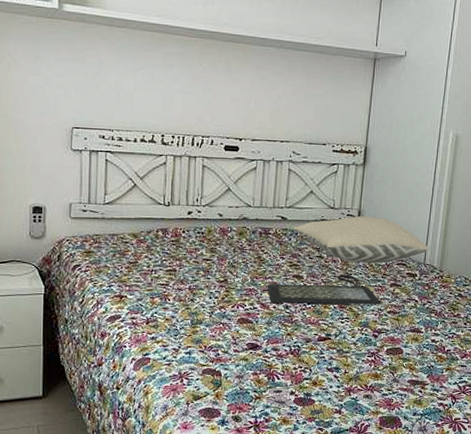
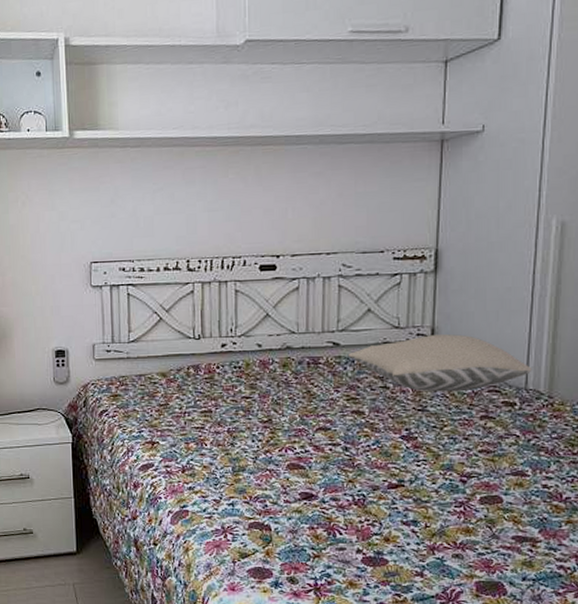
clutch bag: present [261,274,382,305] -> none [313,406,470,444]

